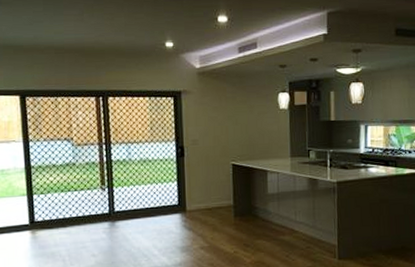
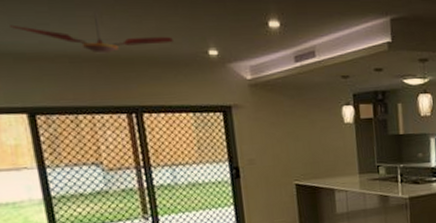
ceiling fan: none [14,10,137,46] -> present [10,11,173,54]

